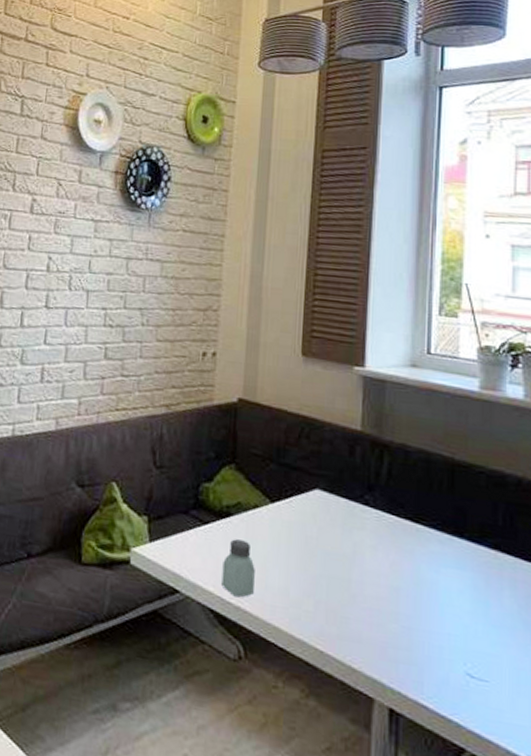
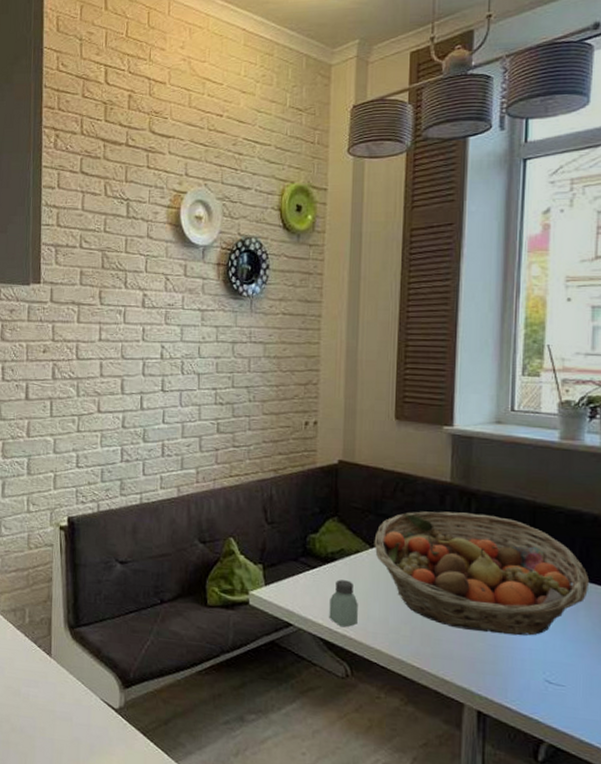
fruit basket: none [275,462,515,618] -> present [374,511,590,636]

